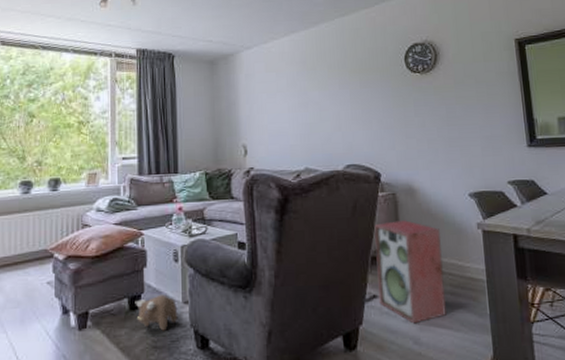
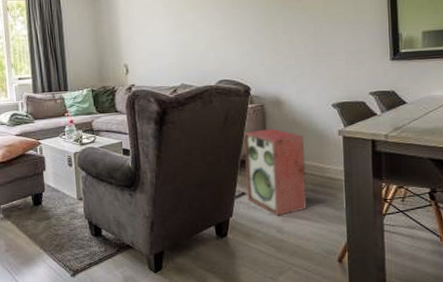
plush toy: present [135,294,178,331] -> none [37,193,75,222]

